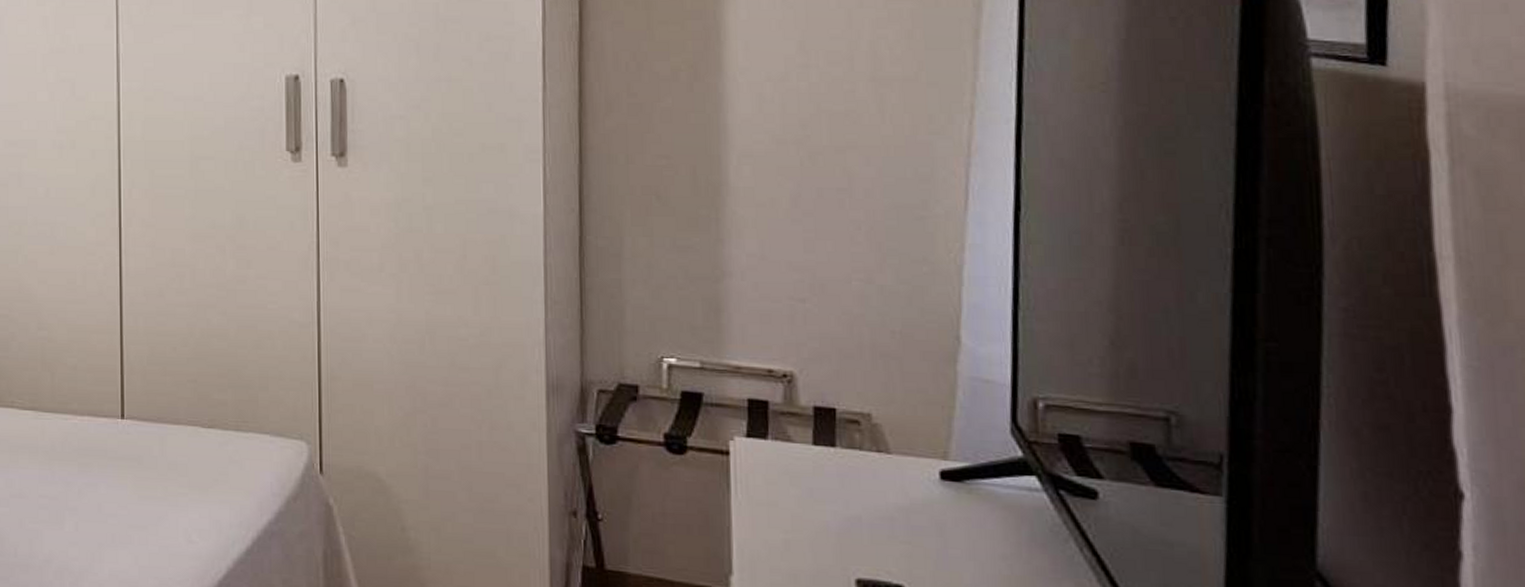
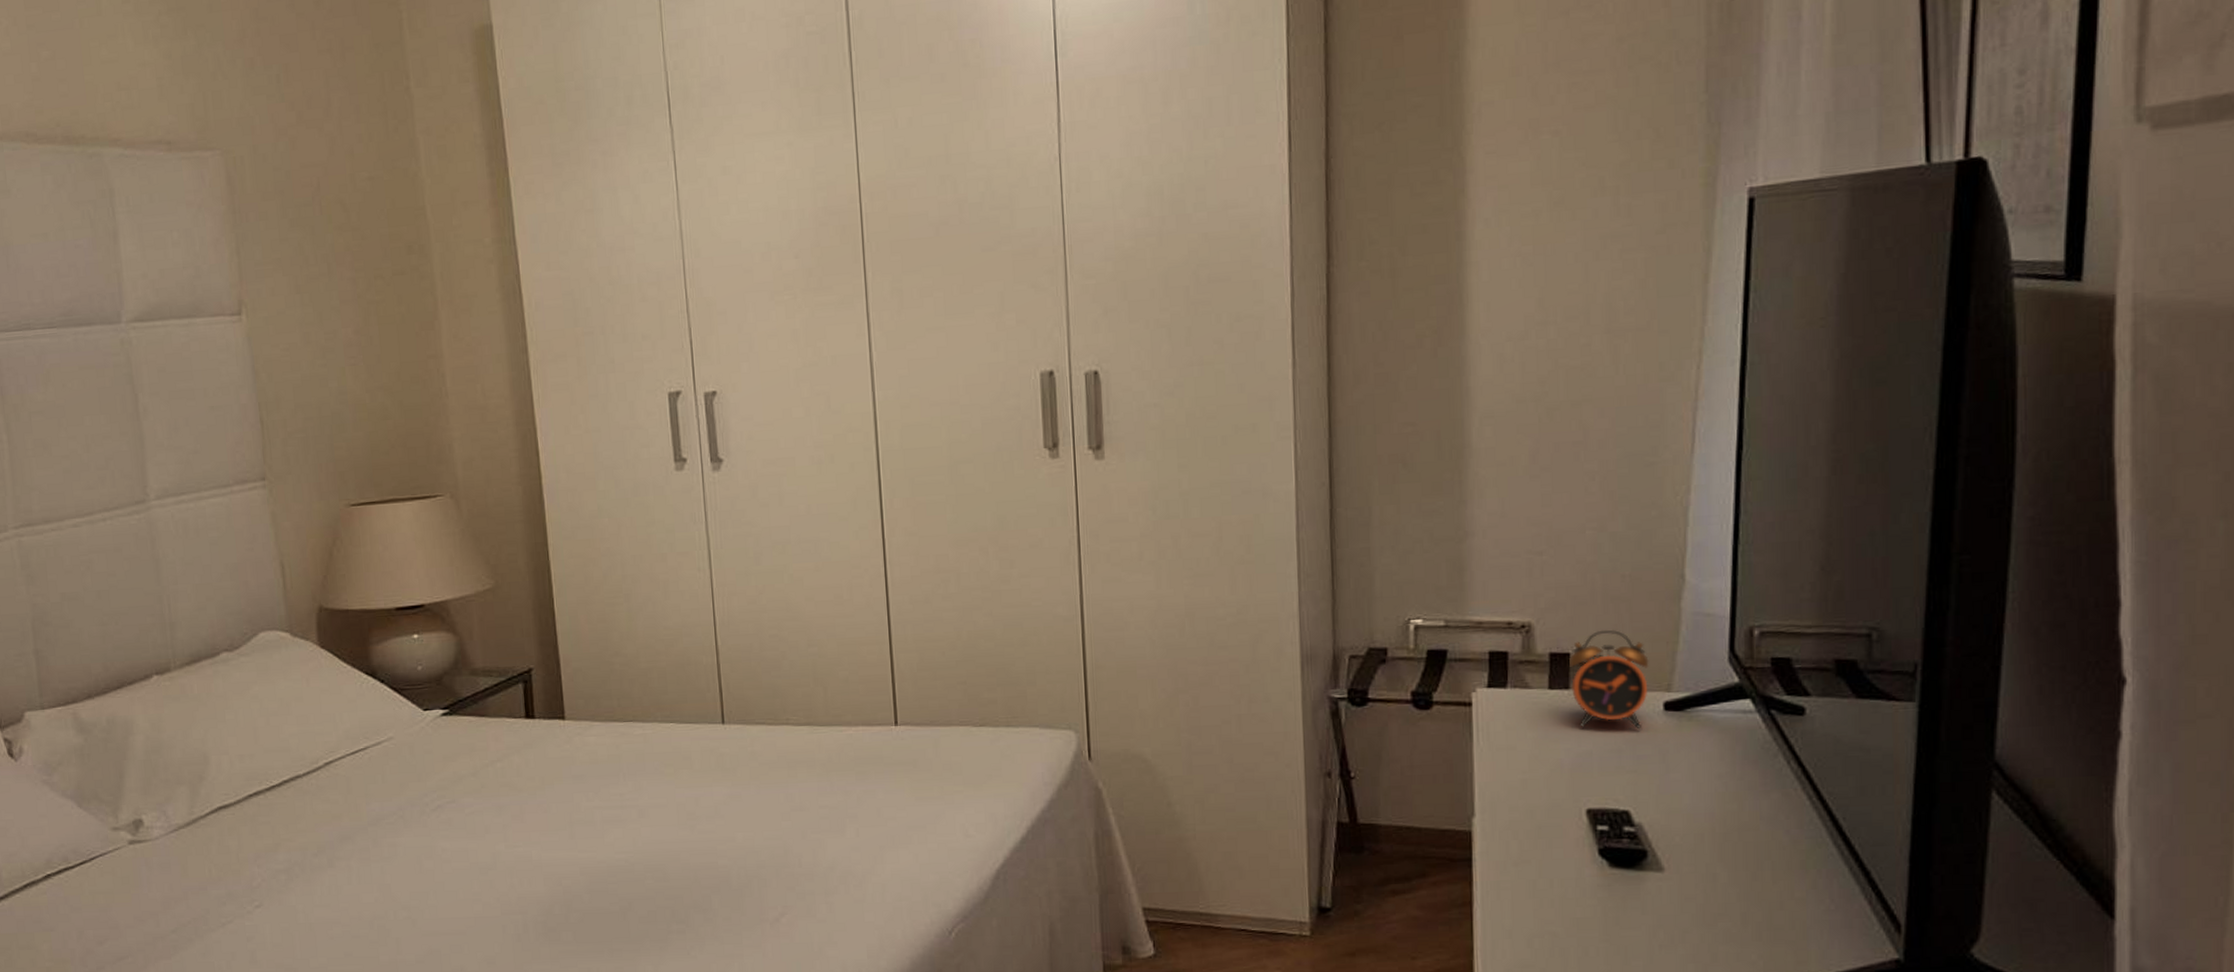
alarm clock: none [835,387,923,498] -> present [1569,629,1649,730]

